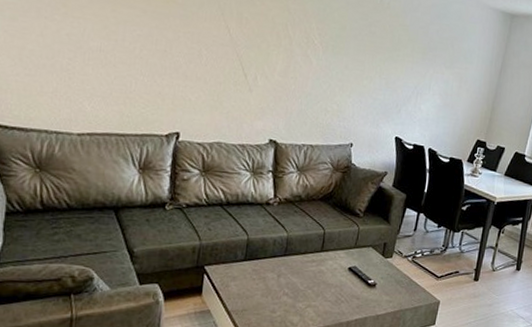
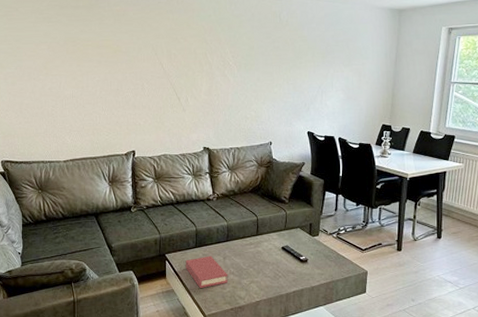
book: none [228,272,280,311] -> present [185,256,228,289]

